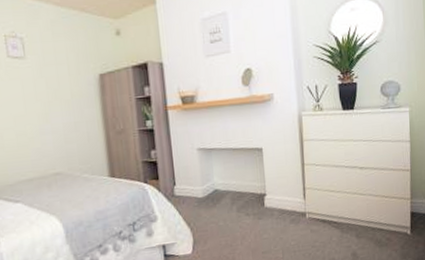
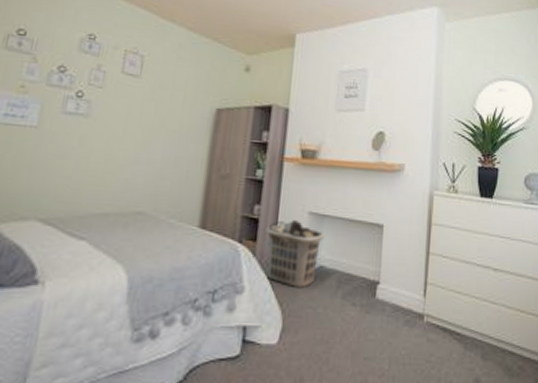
clothes hamper: none [164,157,214,210] -> present [265,220,325,289]

